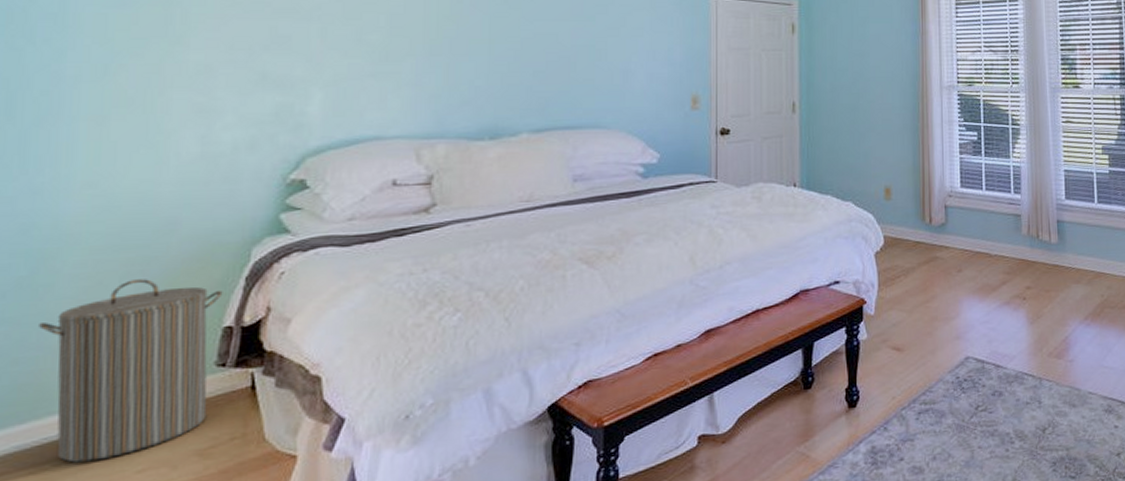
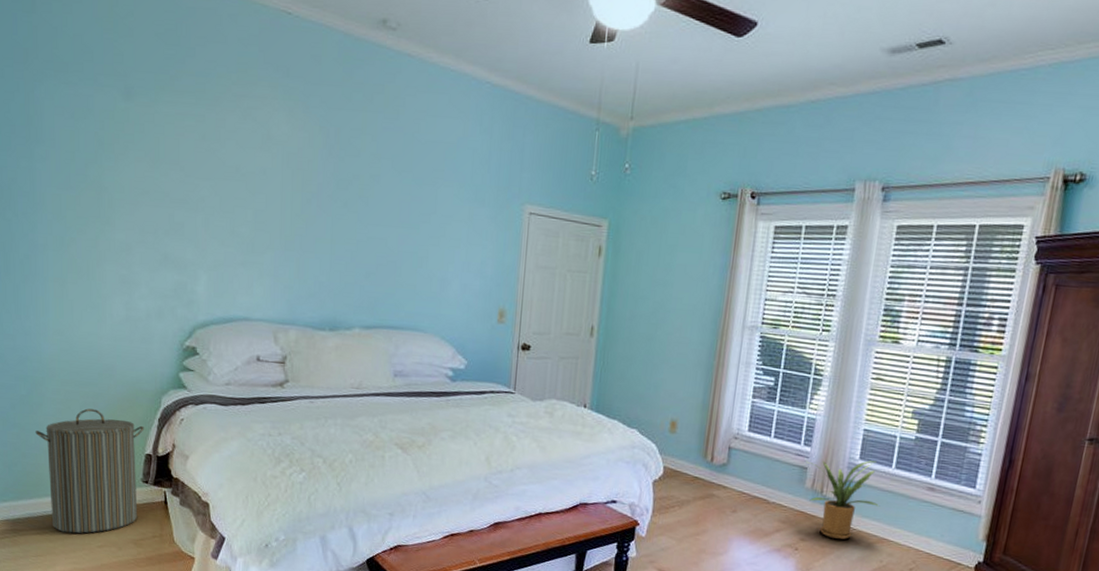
house plant: none [1018,198,1092,281] -> present [806,460,880,540]

